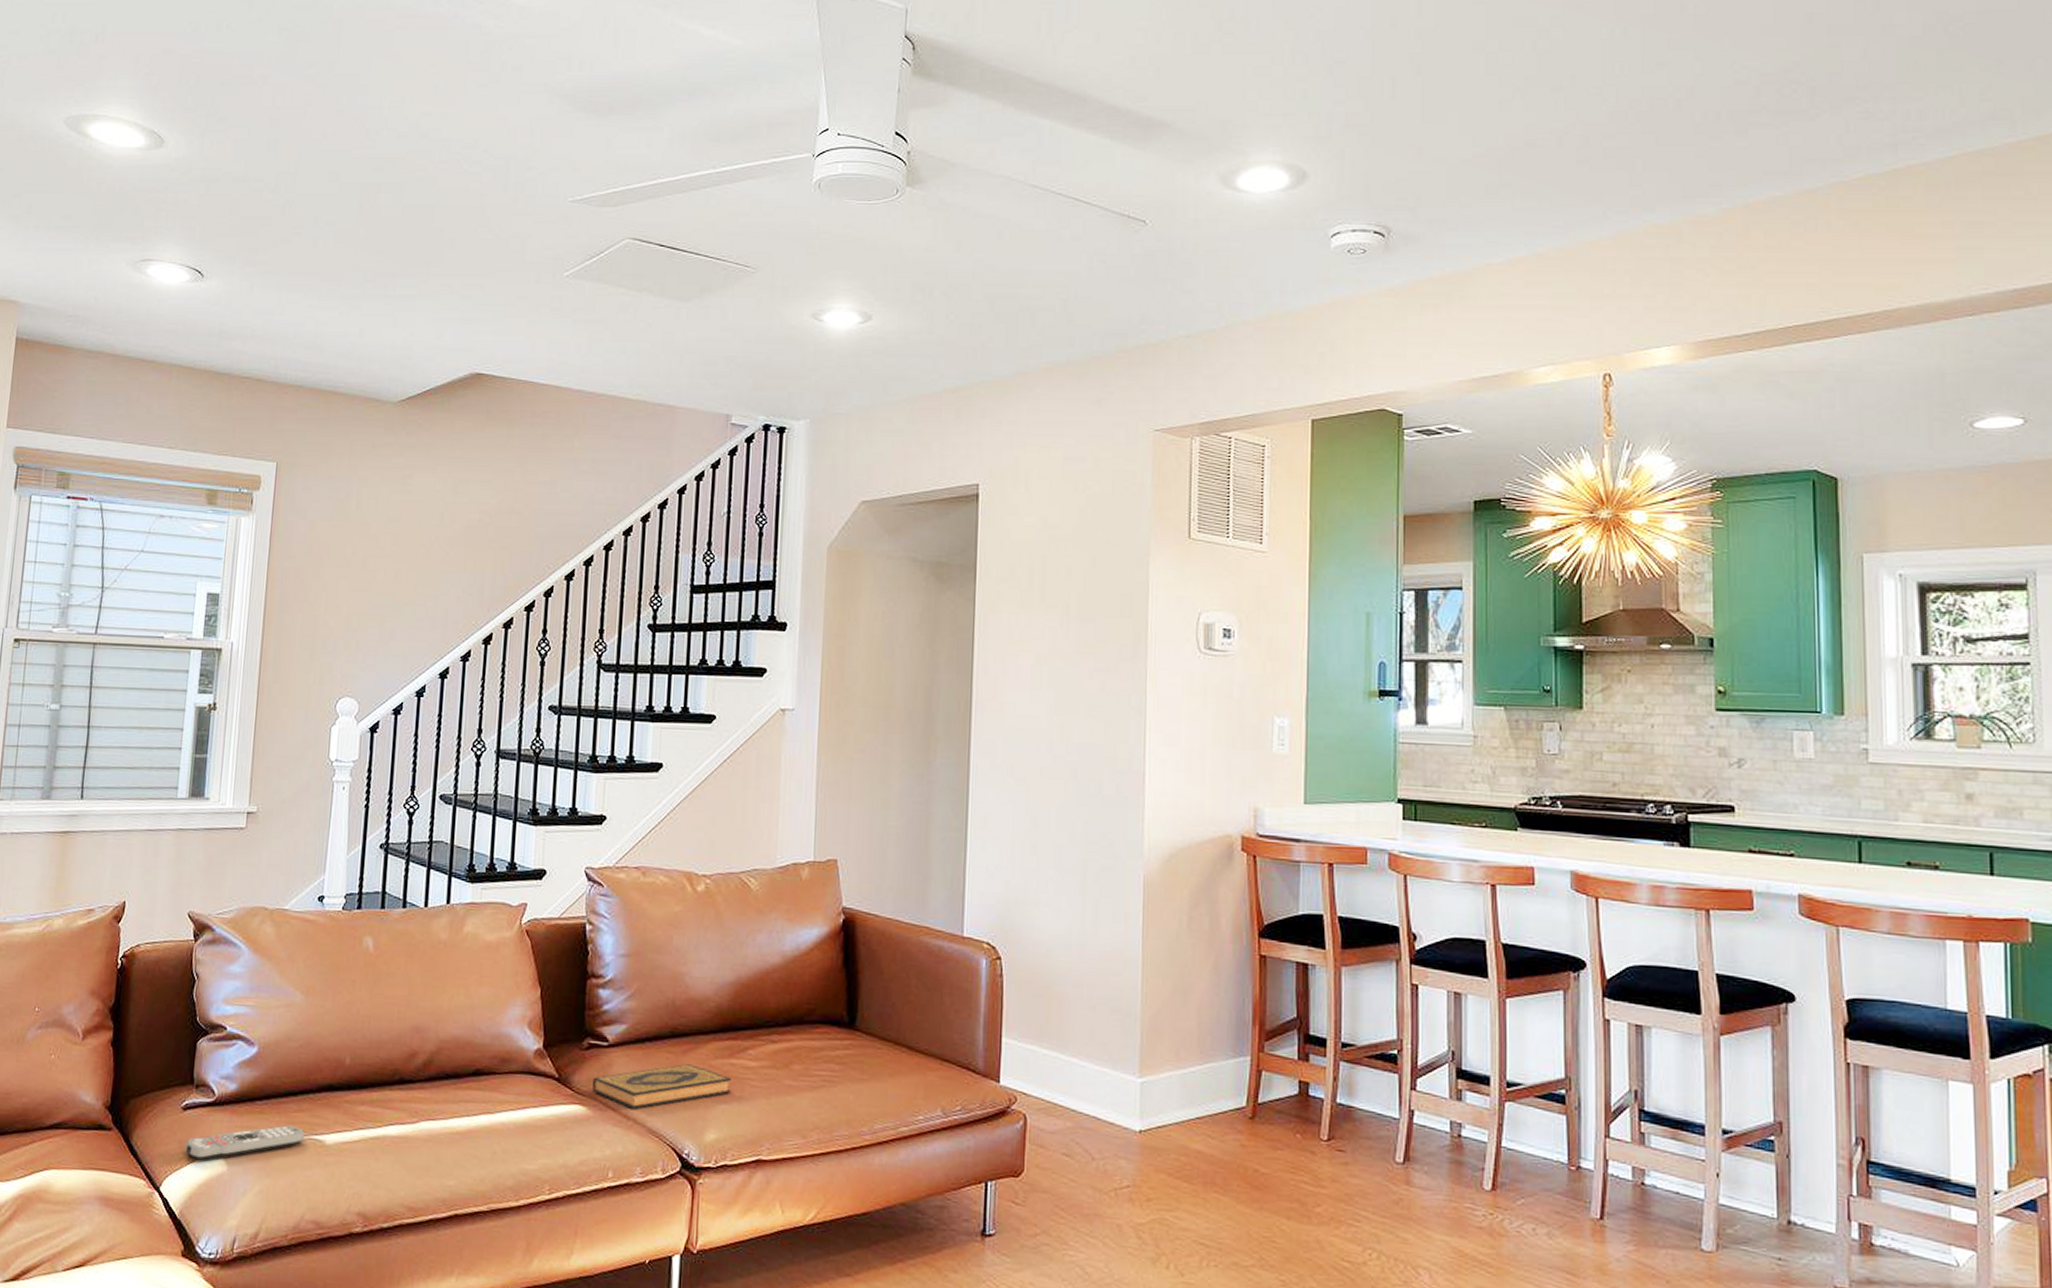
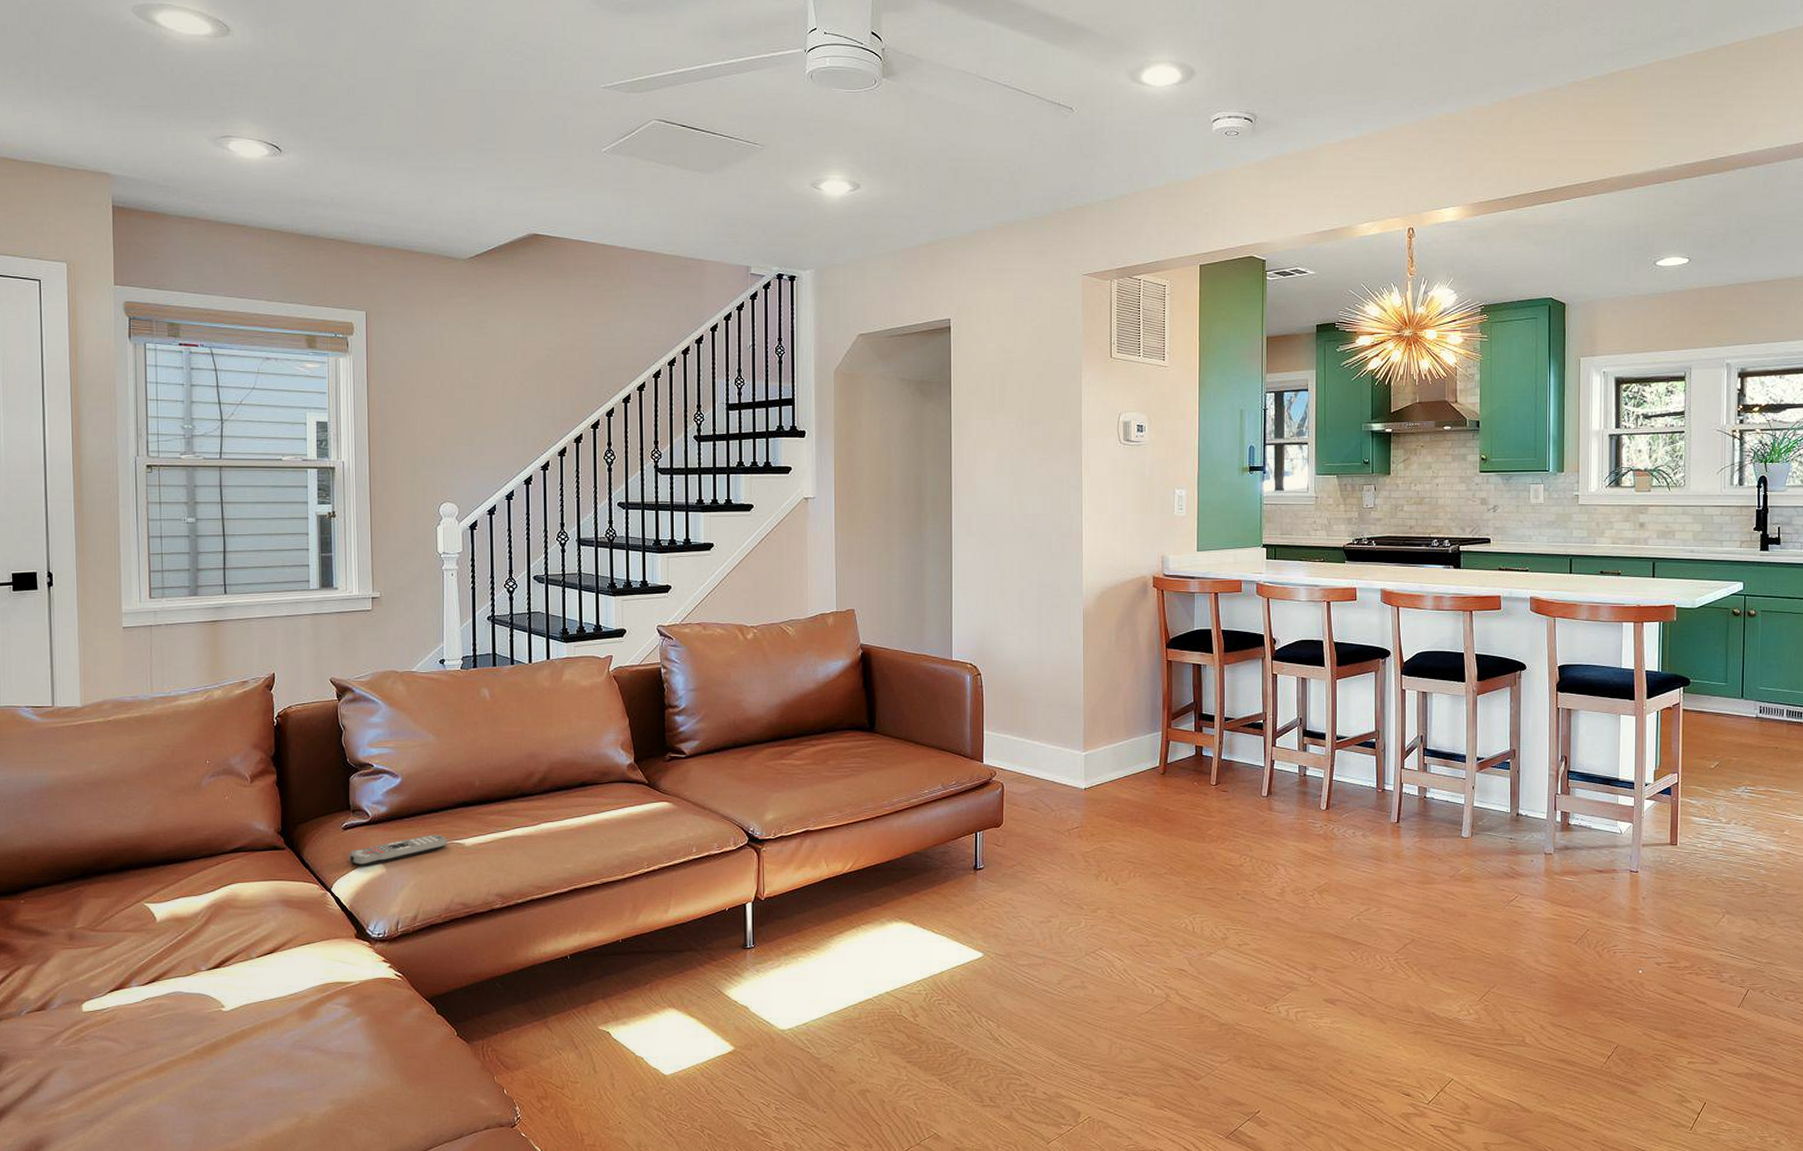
hardback book: present [591,1064,732,1109] -> none [675,766,784,801]

